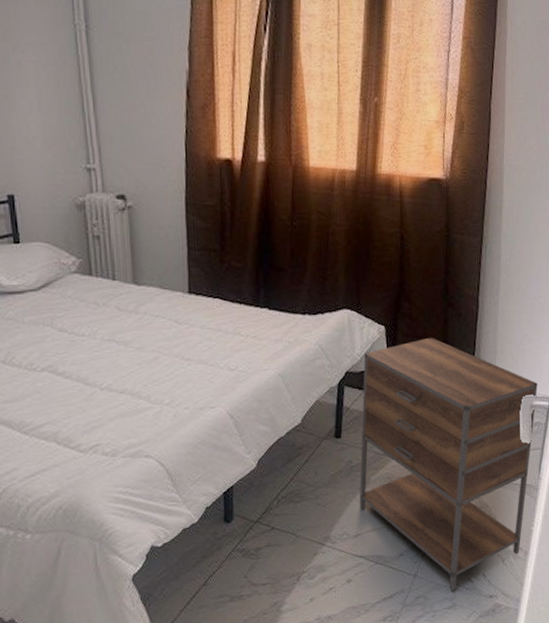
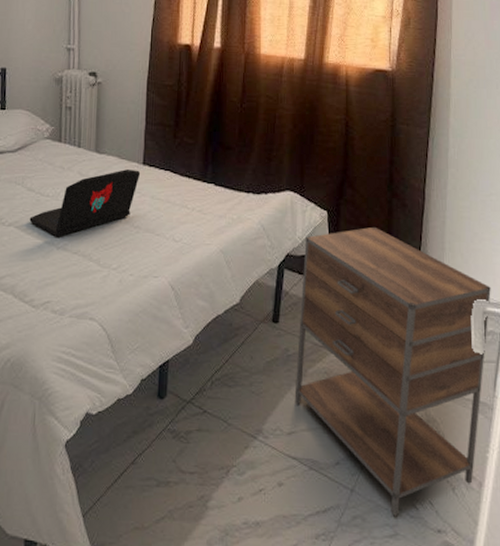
laptop: none [65,300,187,378] -> present [29,169,141,237]

